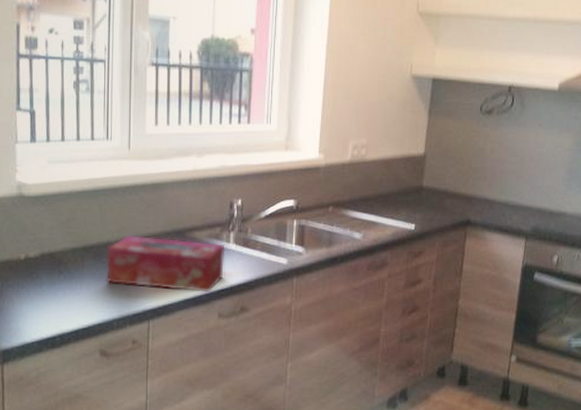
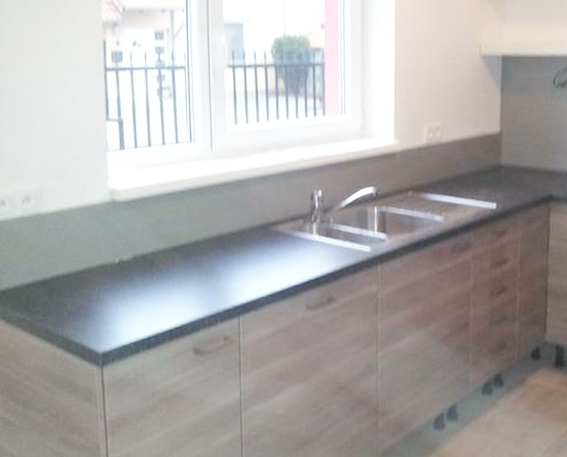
tissue box: present [107,235,225,293] -> none [196,232,309,286]

